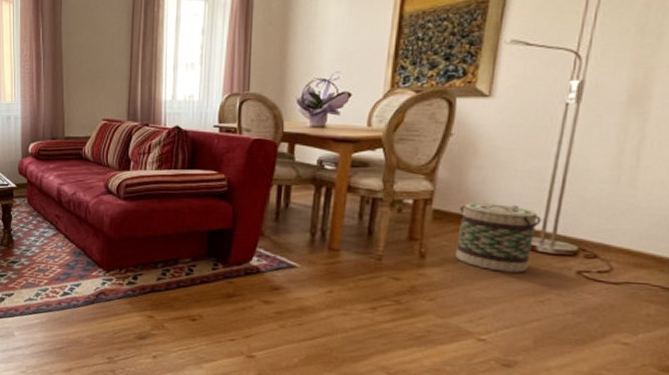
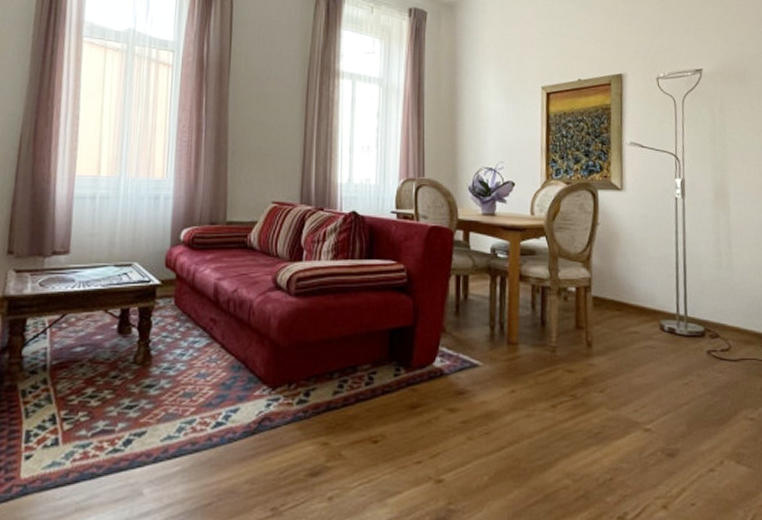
basket: present [456,203,542,273] -> none [613,289,675,356]

